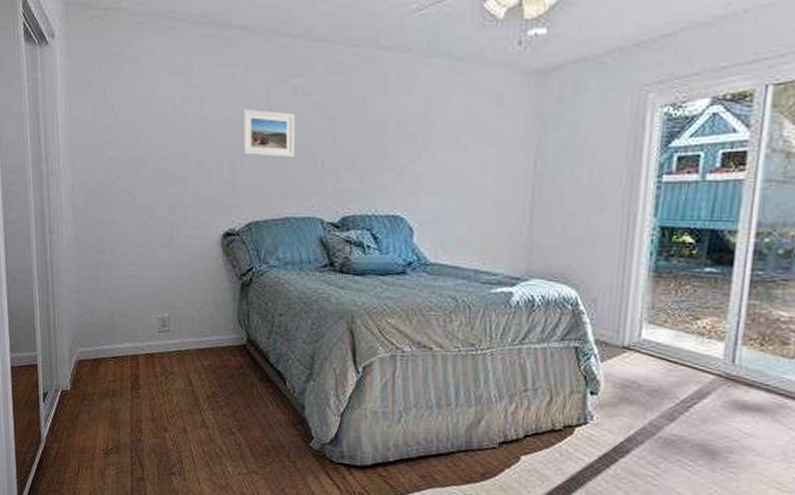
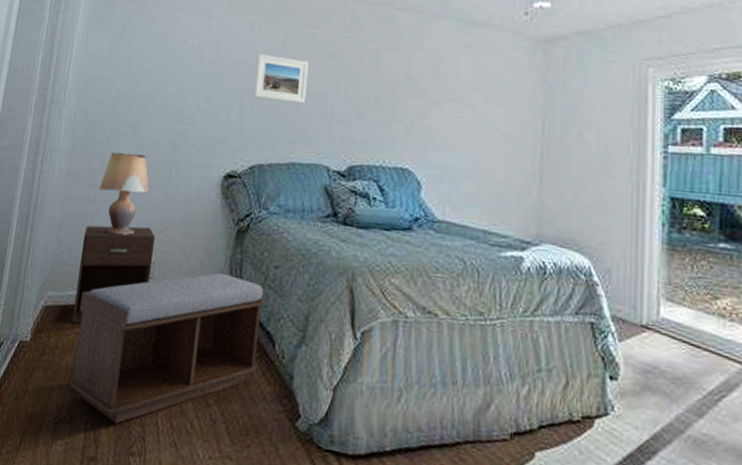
nightstand: none [101,286,168,374] -> present [72,225,155,324]
lamp: none [107,218,154,296] -> present [98,152,149,236]
bench: none [108,323,273,451] -> present [69,272,265,424]

